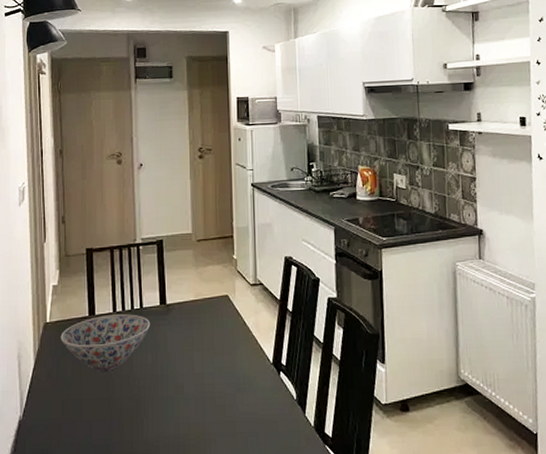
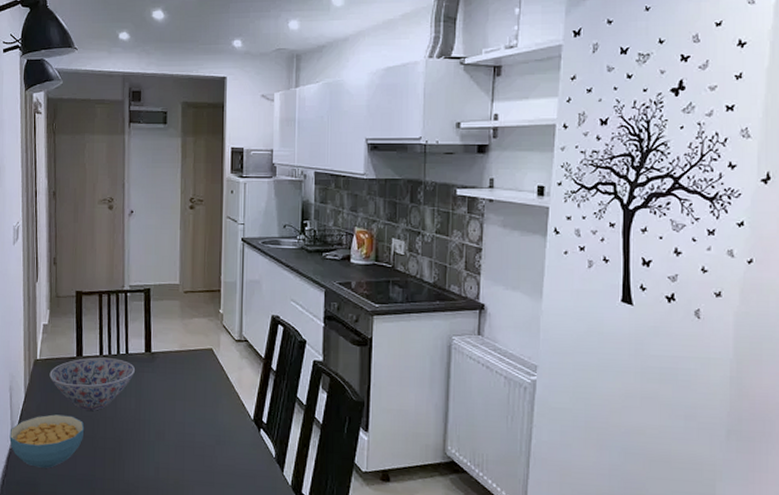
cereal bowl: none [19,378,98,438] -> present [9,414,84,468]

